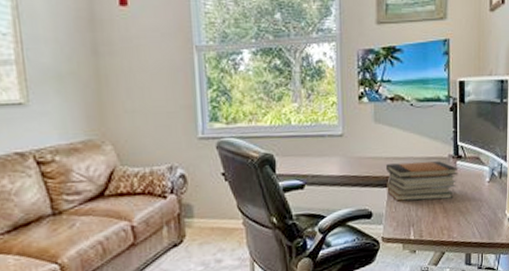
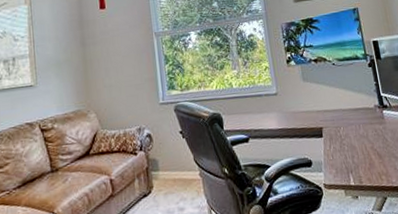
book stack: present [386,161,458,202] -> none [319,111,387,150]

